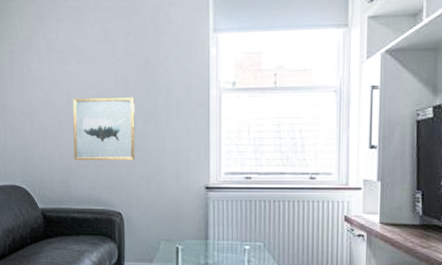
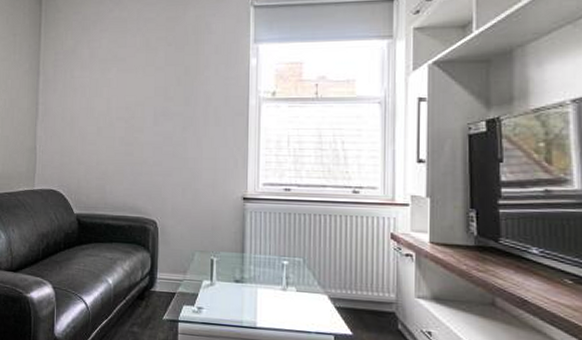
wall art: present [73,97,136,161] -> none [111,105,173,168]

